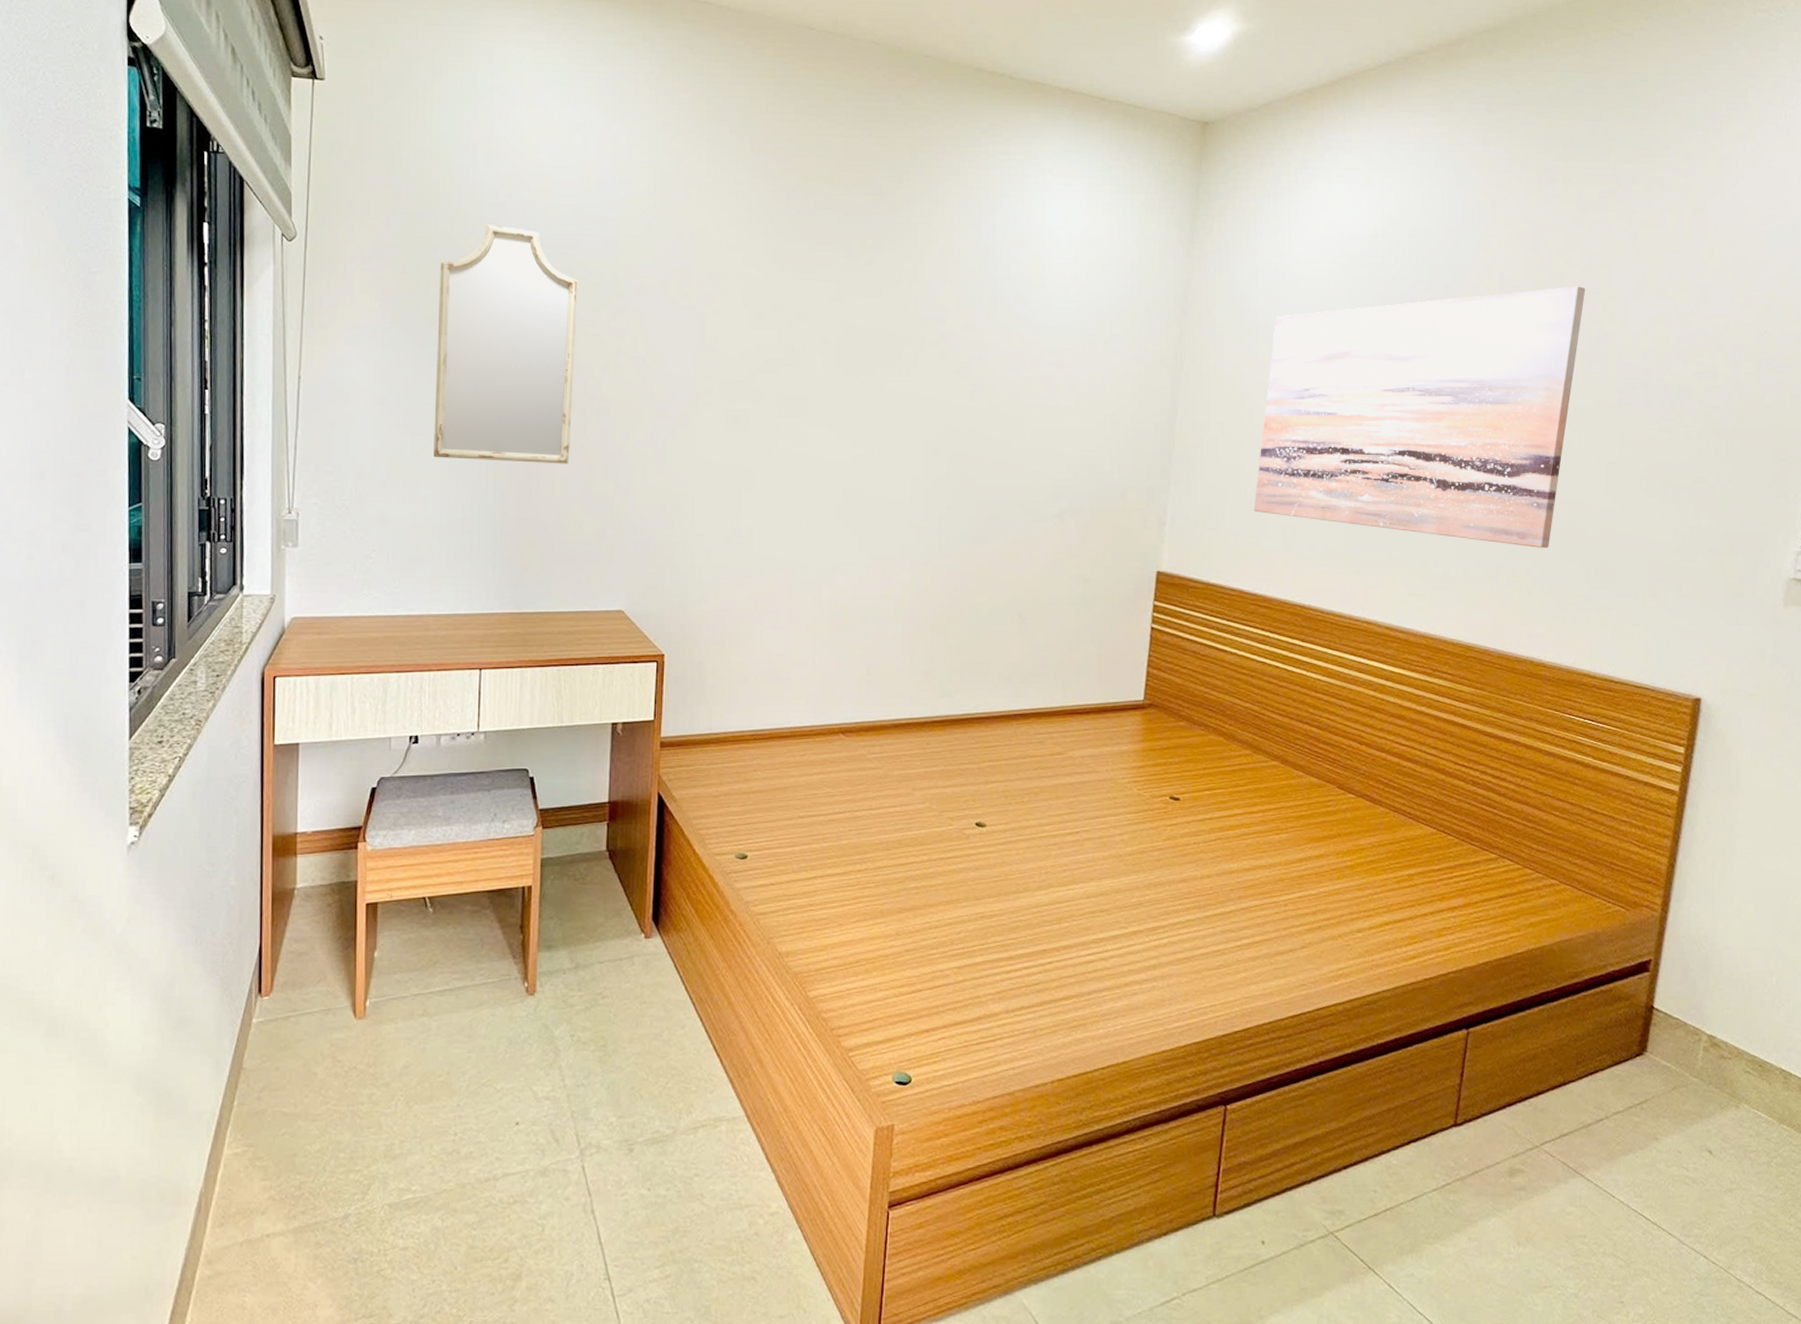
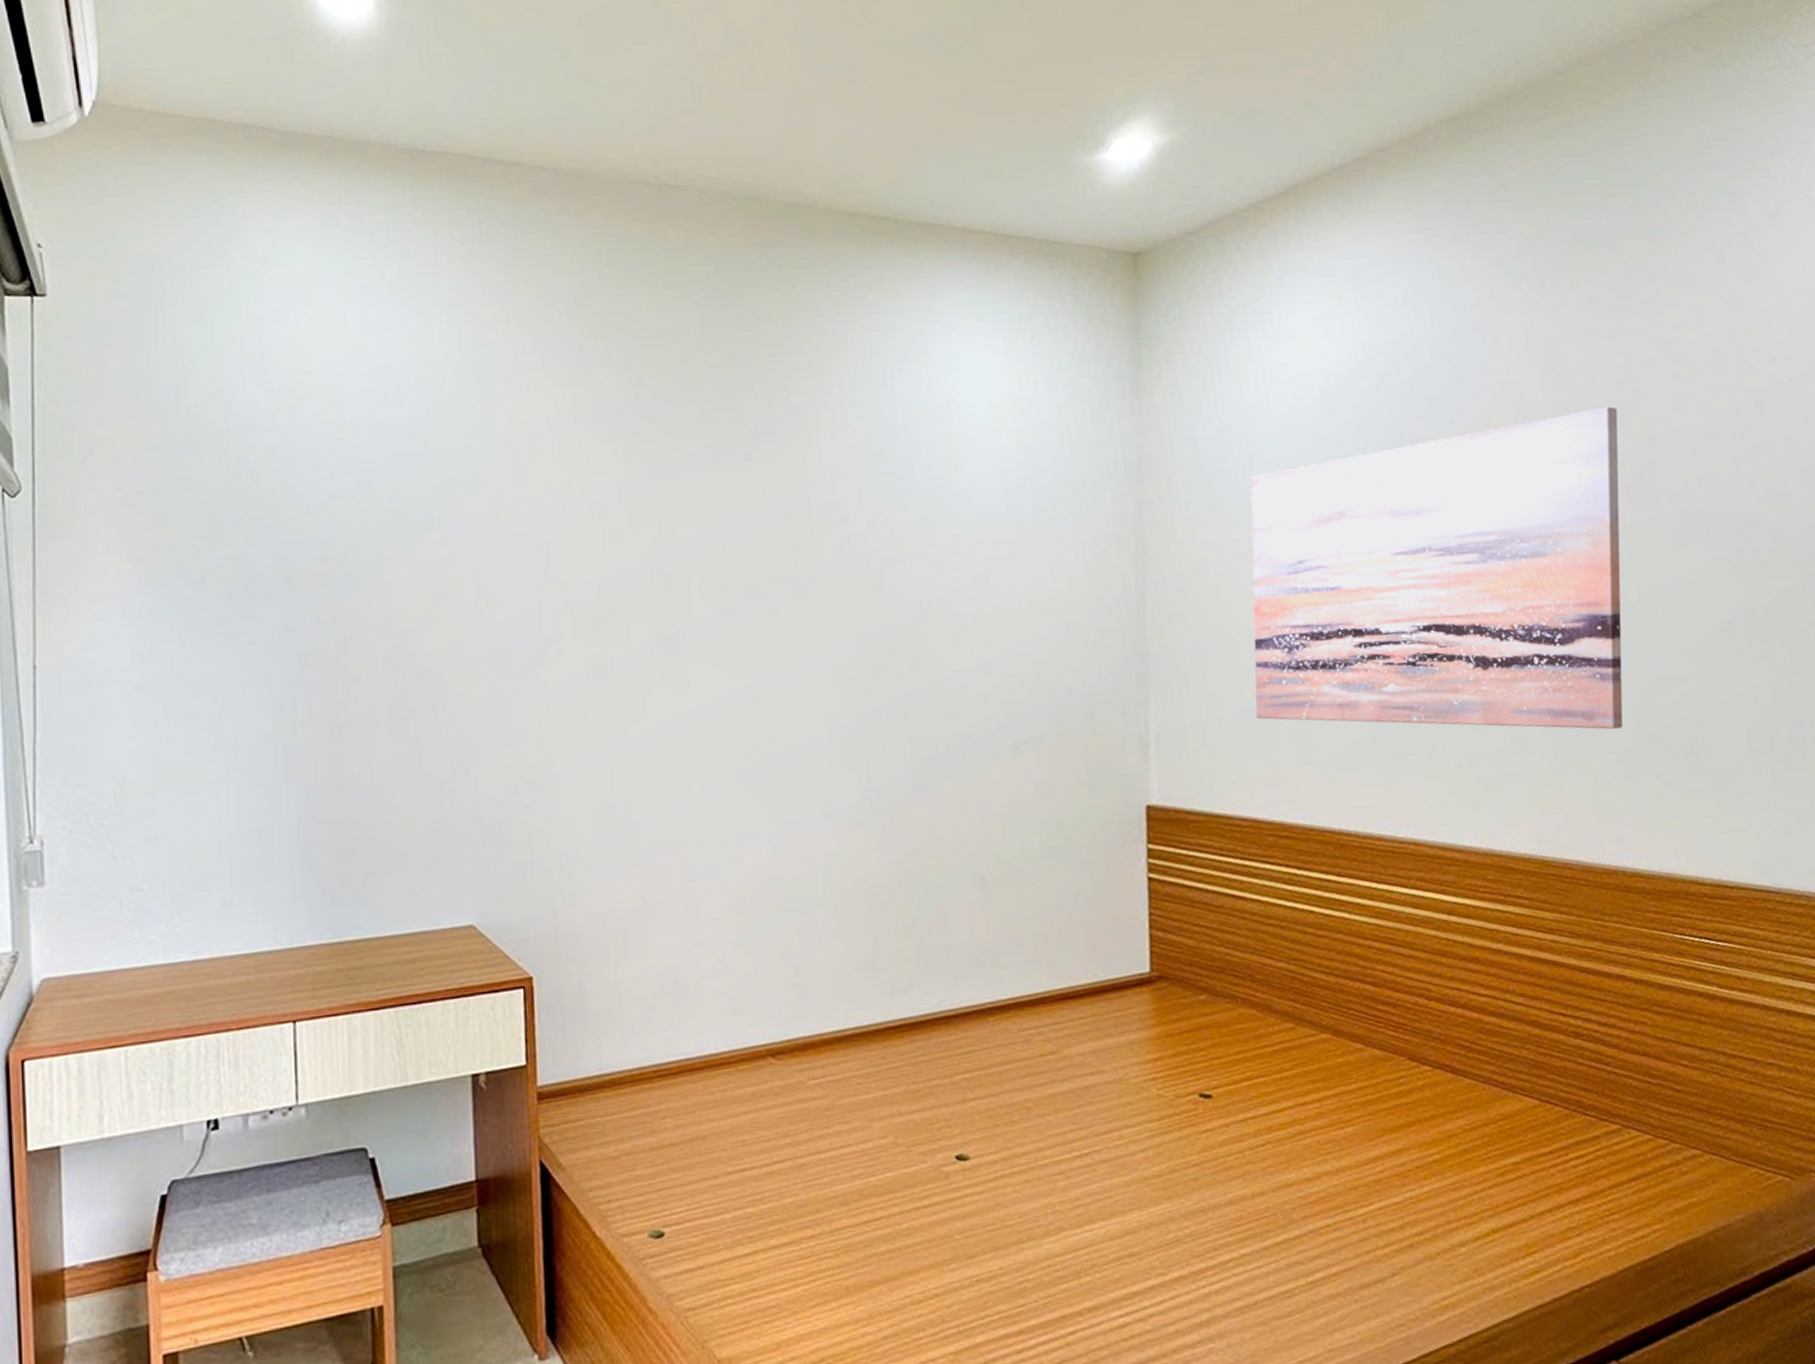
home mirror: present [433,225,578,464] -> none [207,453,390,753]

